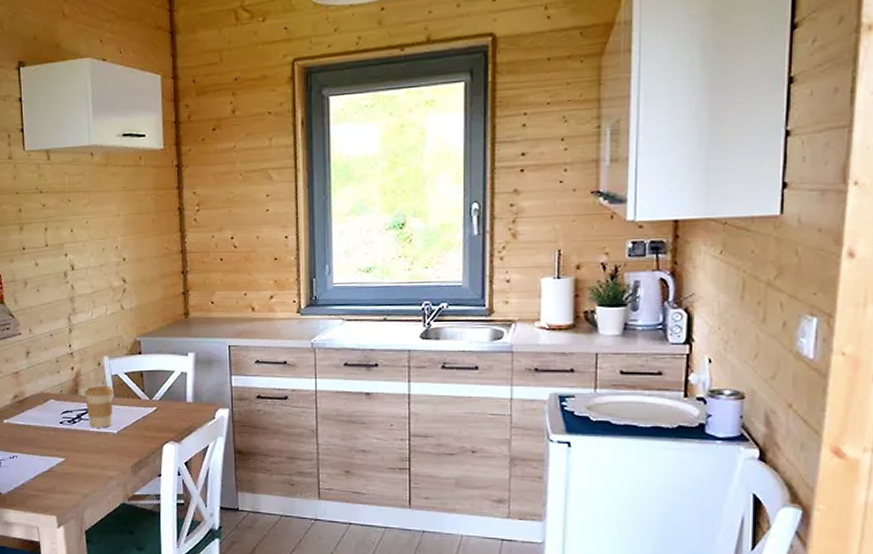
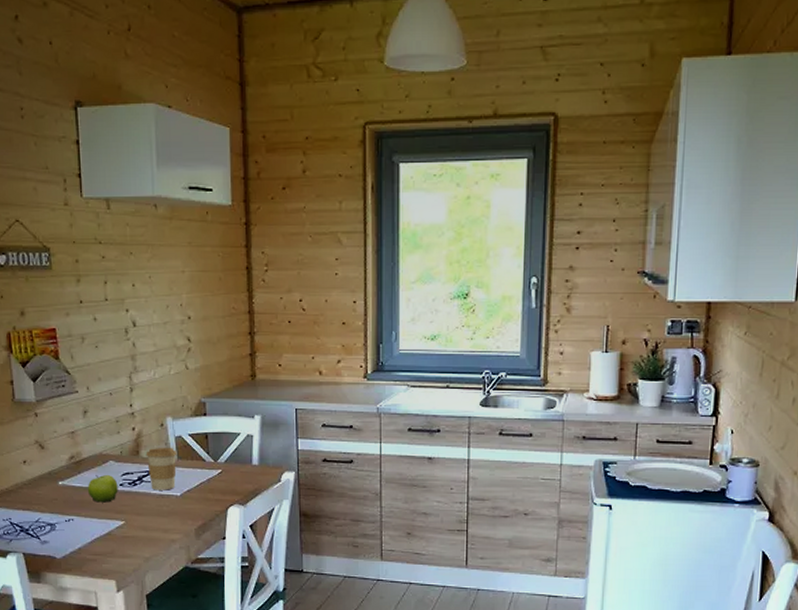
fruit: none [29,412,59,440] -> present [87,474,118,503]

